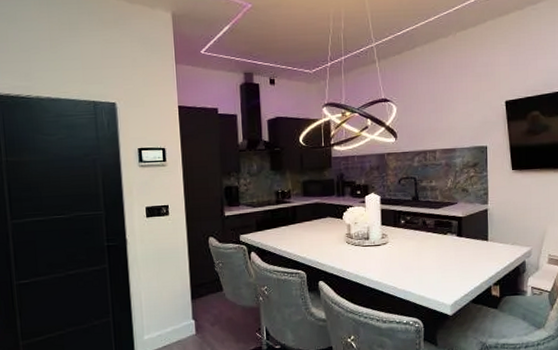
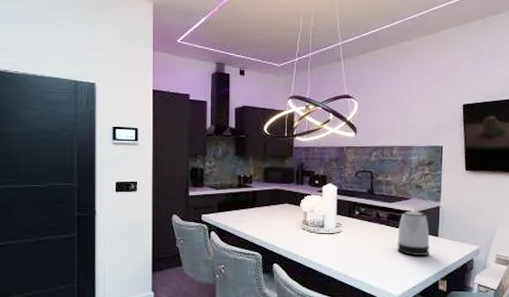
kettle: none [446,216,480,262] -> present [397,212,430,256]

